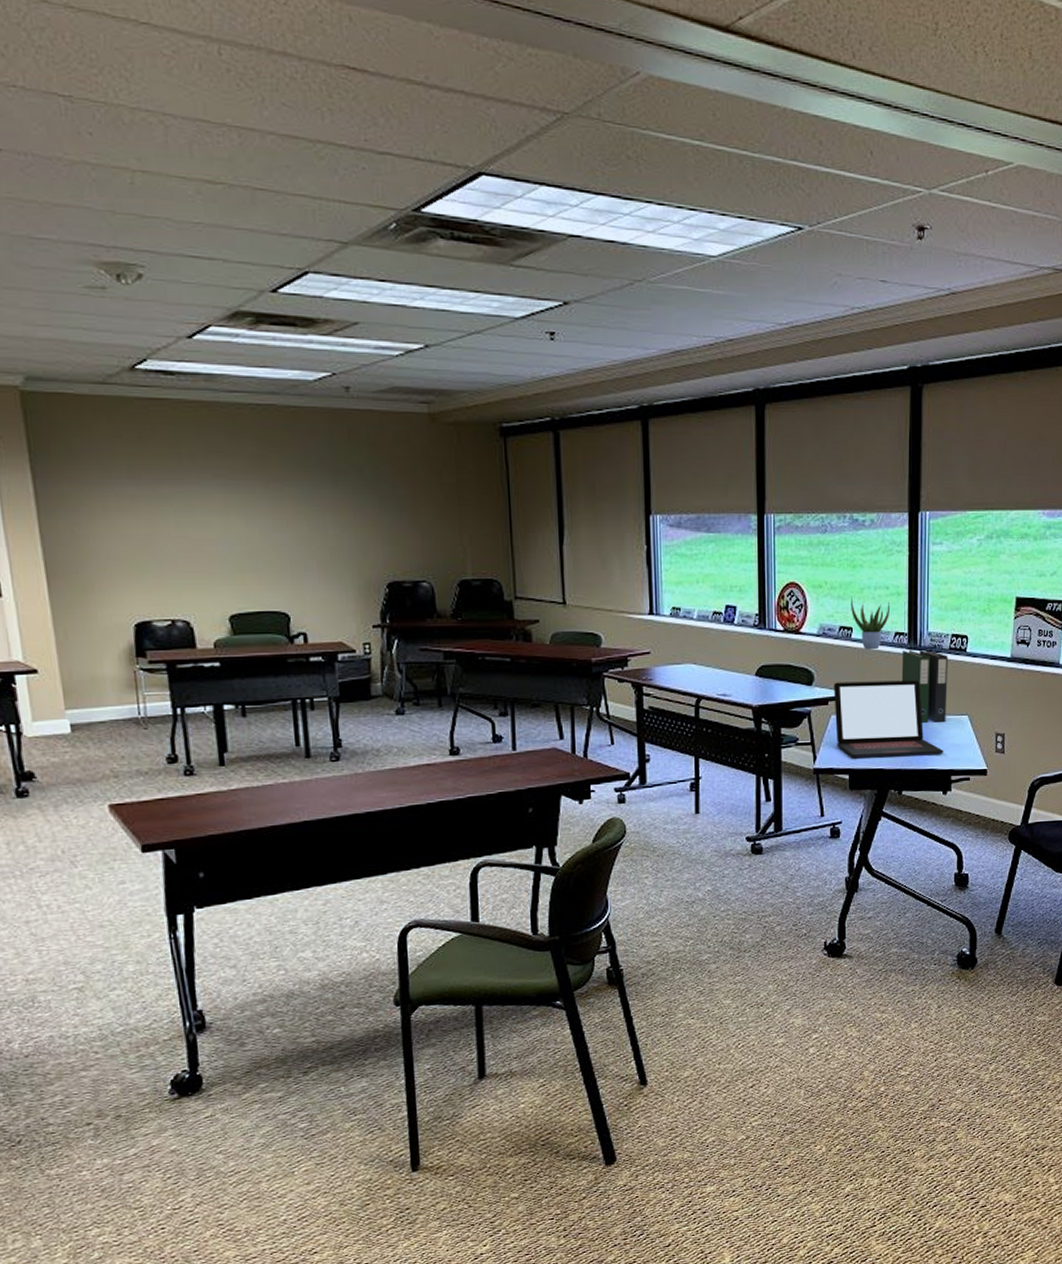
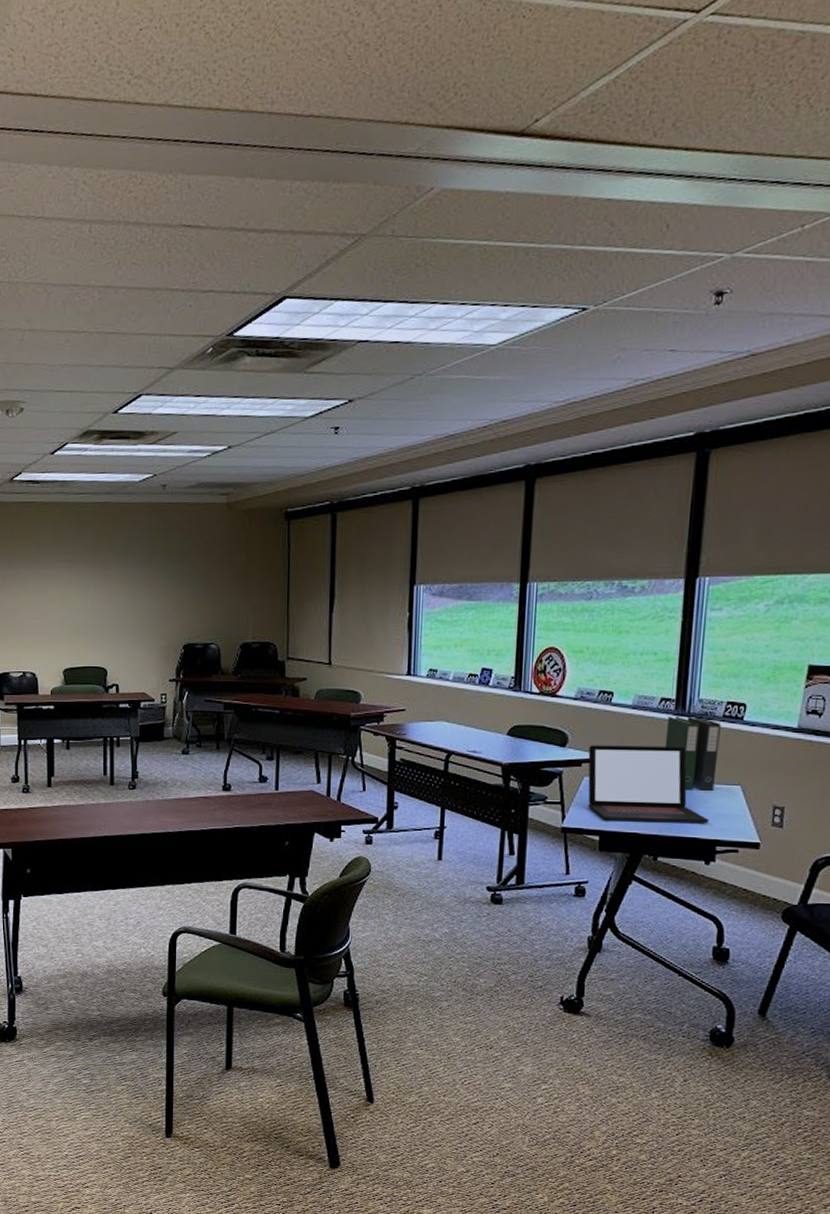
potted plant: present [851,596,889,650] -> none [613,661,657,715]

